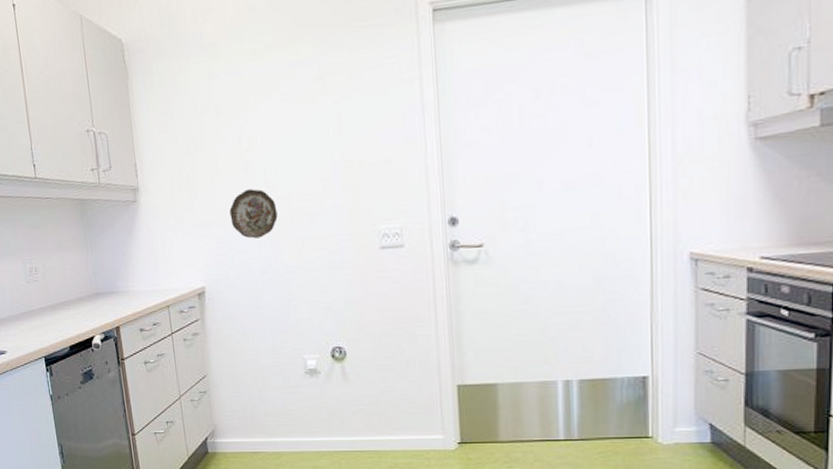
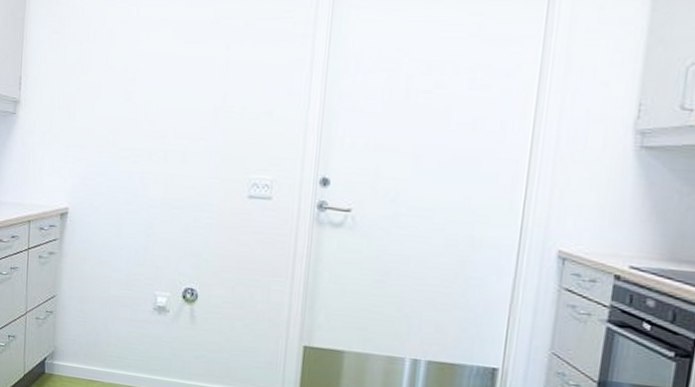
decorative plate: present [229,189,278,239] -> none [104,119,152,169]

